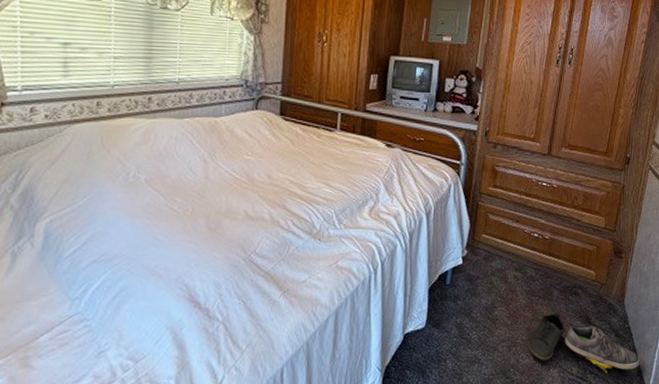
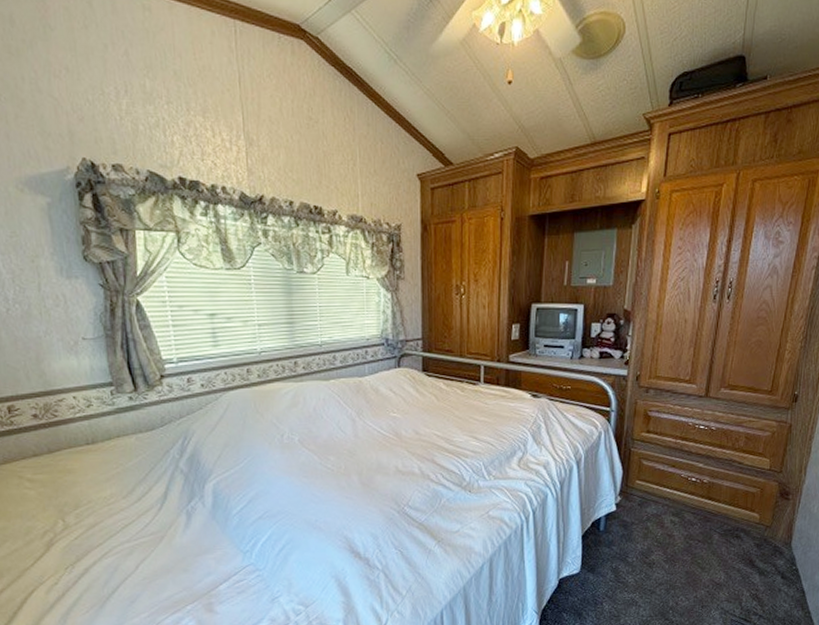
shoe: present [527,312,566,361] -> none [686,556,727,603]
shoe: present [564,324,640,373] -> none [726,567,809,614]

